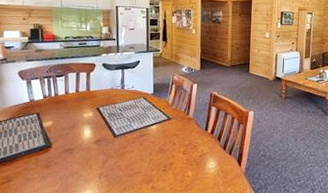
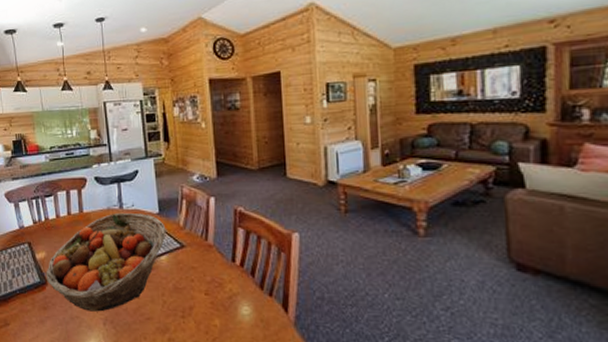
fruit basket: none [50,92,158,168] -> present [45,212,166,312]

